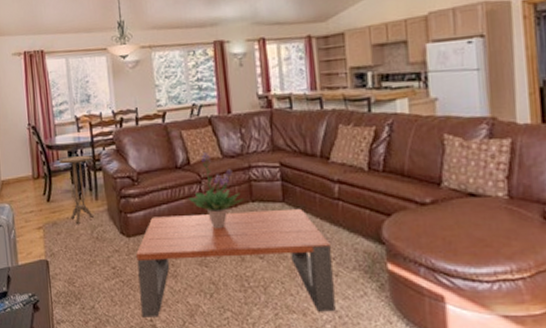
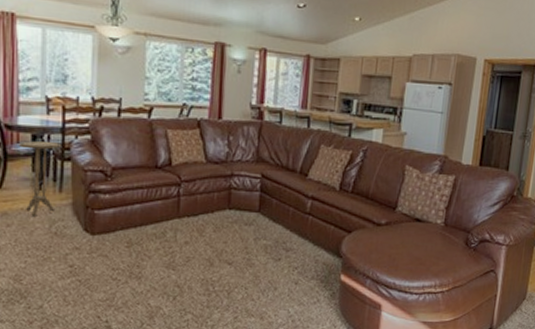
coffee table: present [136,208,336,317] -> none [97,215,295,318]
potted plant: present [189,151,244,229] -> none [165,154,222,233]

